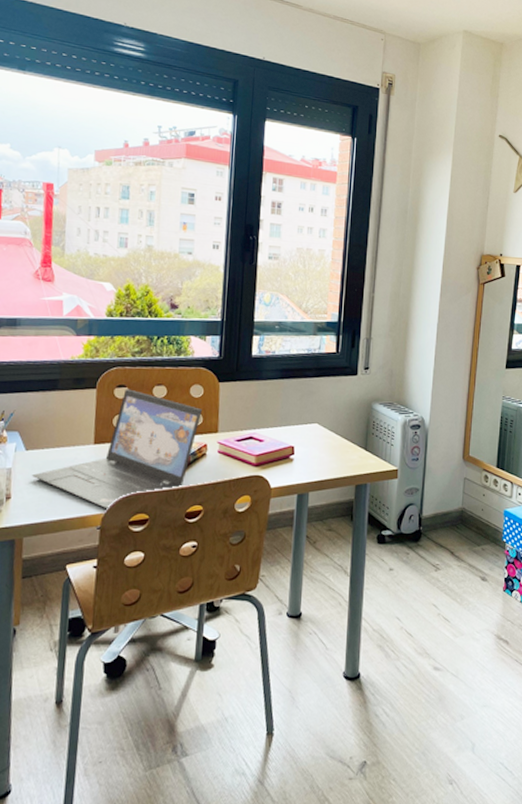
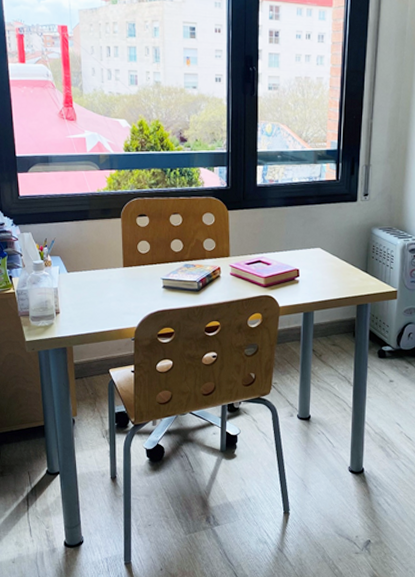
laptop: present [32,389,202,509] -> none [75,218,214,324]

